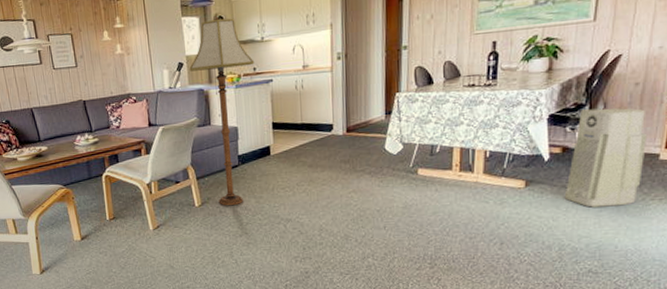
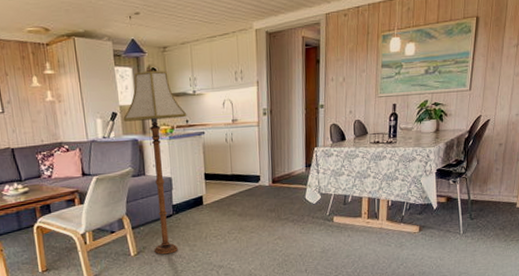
air purifier: present [564,108,648,207] -> none [448,164,508,248]

